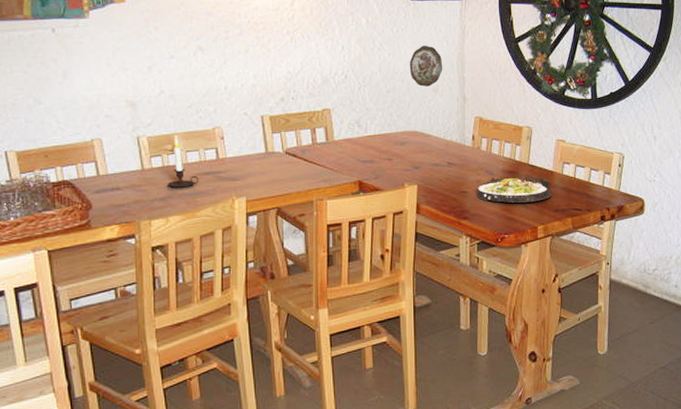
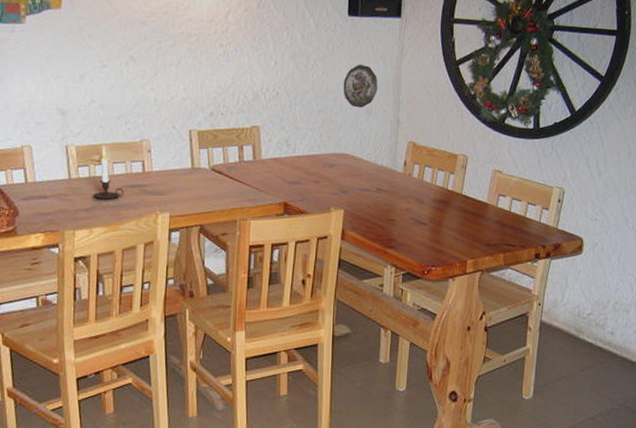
salad plate: present [476,175,553,203] -> none [404,206,485,235]

